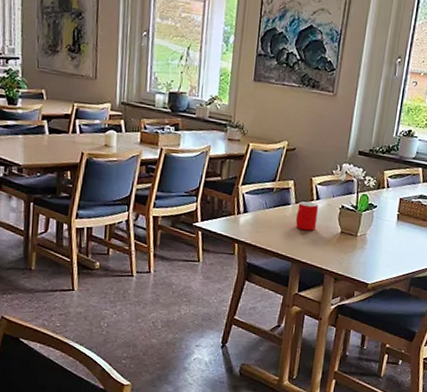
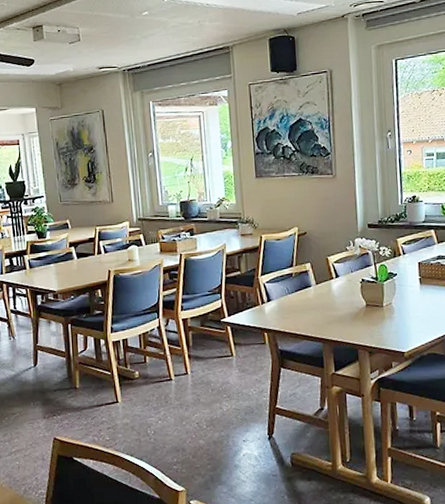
cup: present [295,201,319,231] -> none [318,281,341,309]

